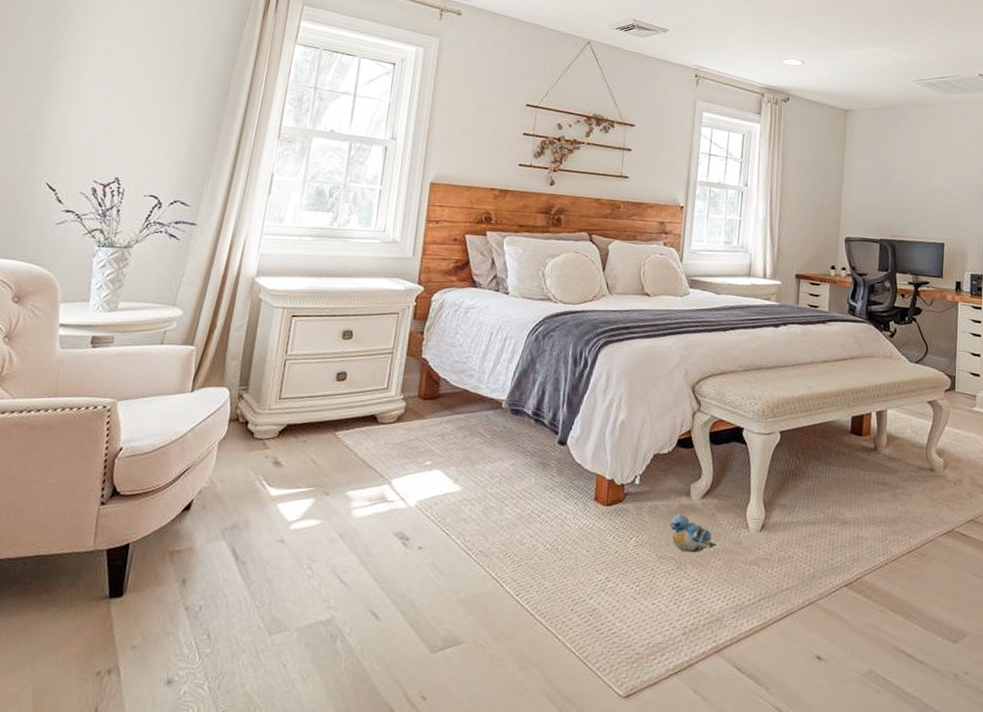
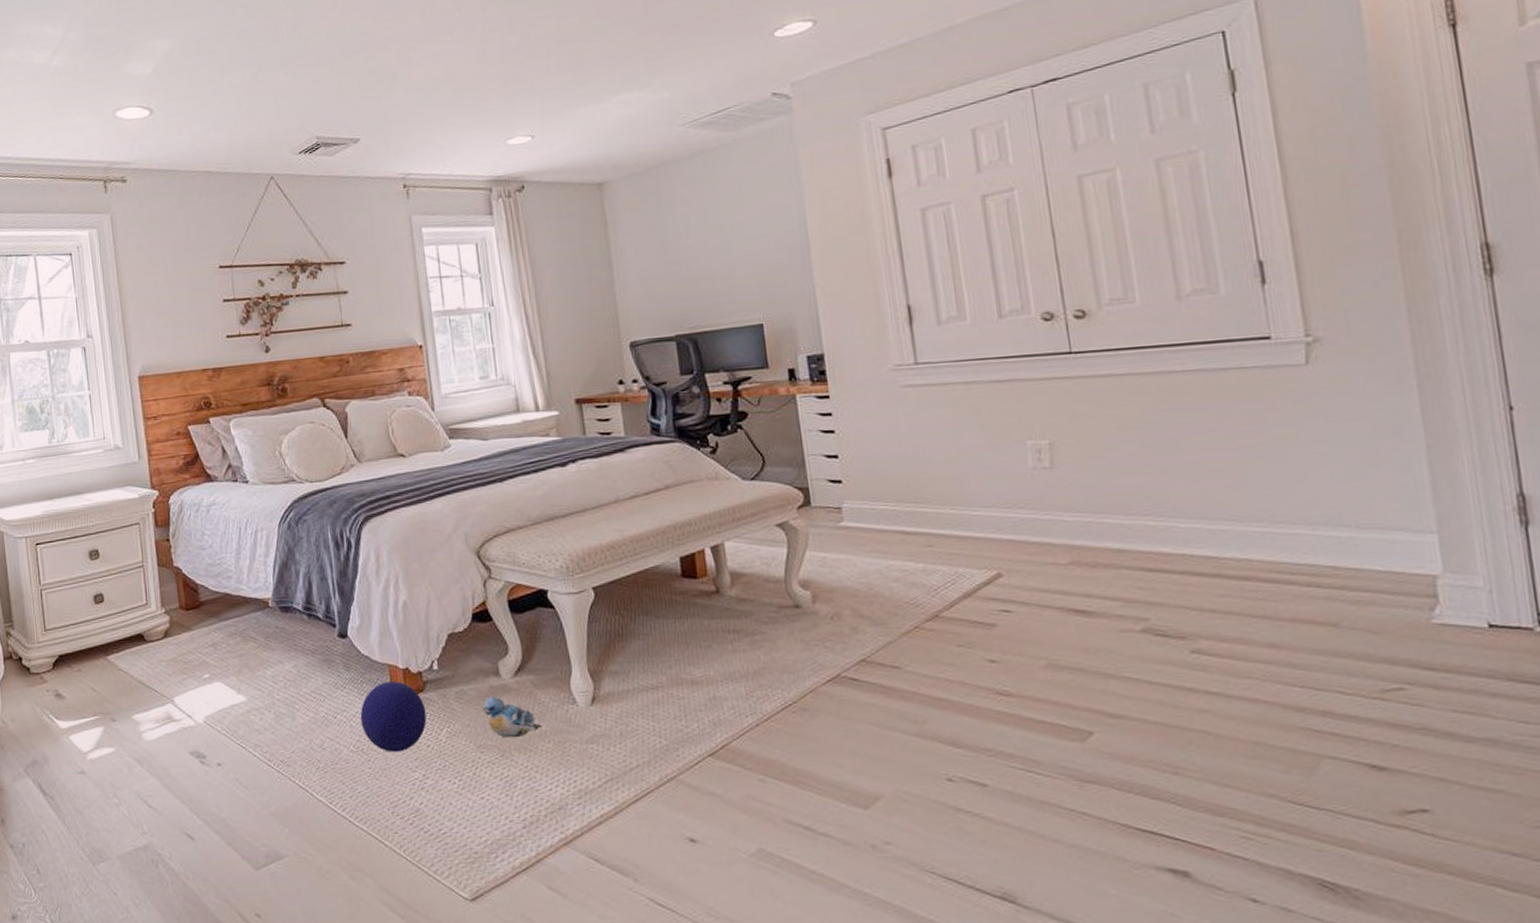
ball: none [561,489,621,555] -> present [360,680,427,753]

